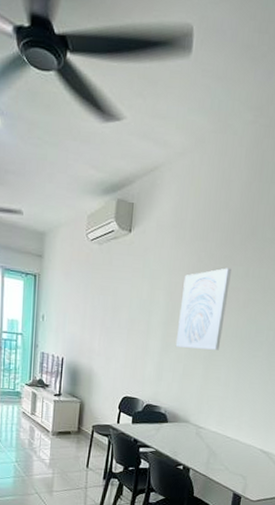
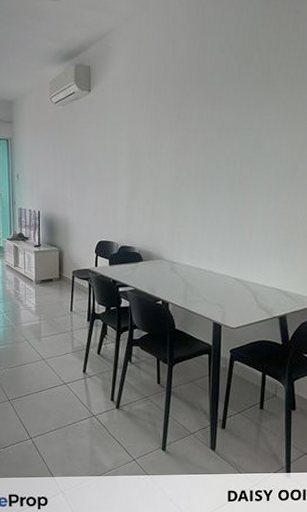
wall art: present [175,268,231,350] -> none [142,113,186,190]

